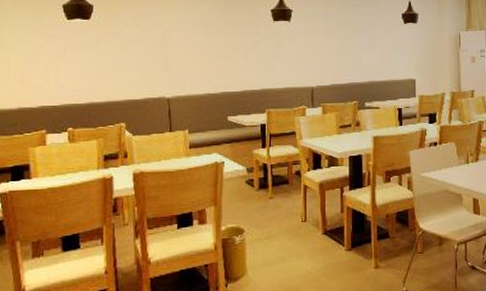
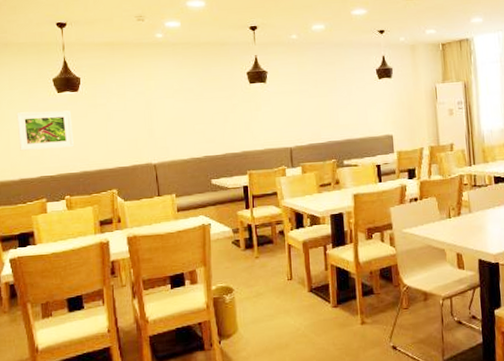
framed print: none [19,38,82,78] -> present [17,110,74,151]

